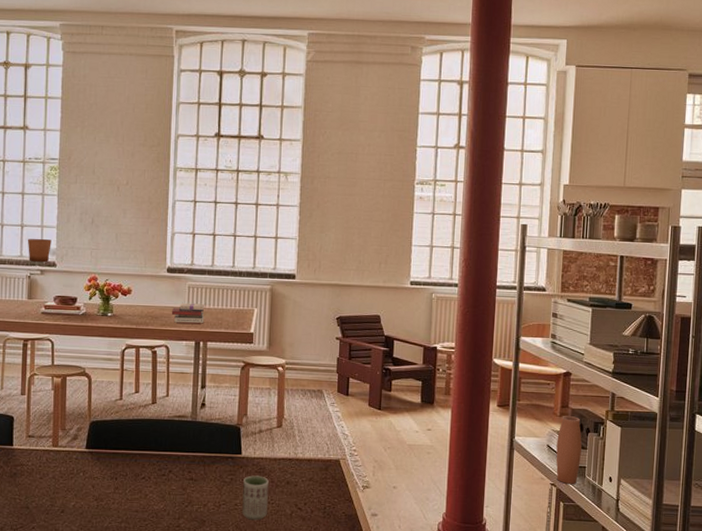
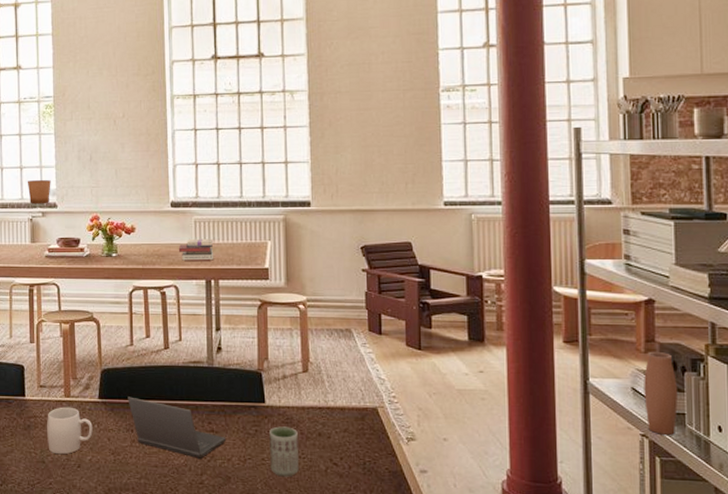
mug: none [32,456,78,501] -> present [46,407,93,455]
laptop computer: none [114,447,204,504] -> present [128,396,227,458]

